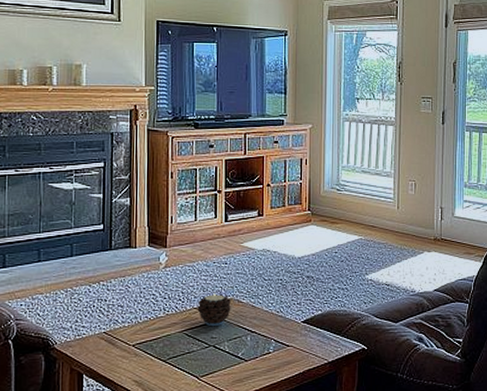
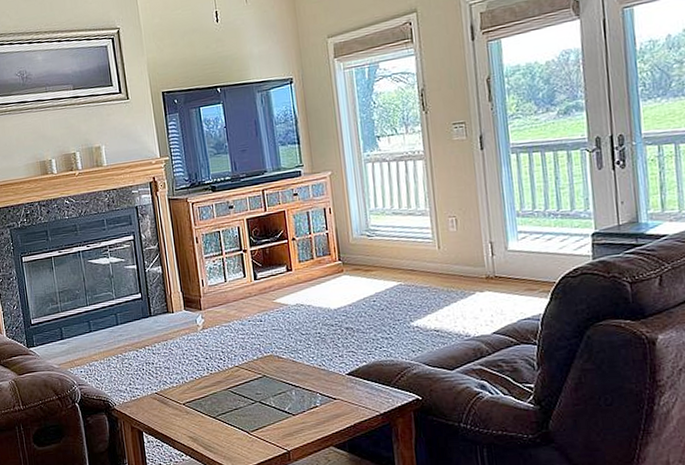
candle: present [197,292,231,326] -> none [238,349,272,383]

